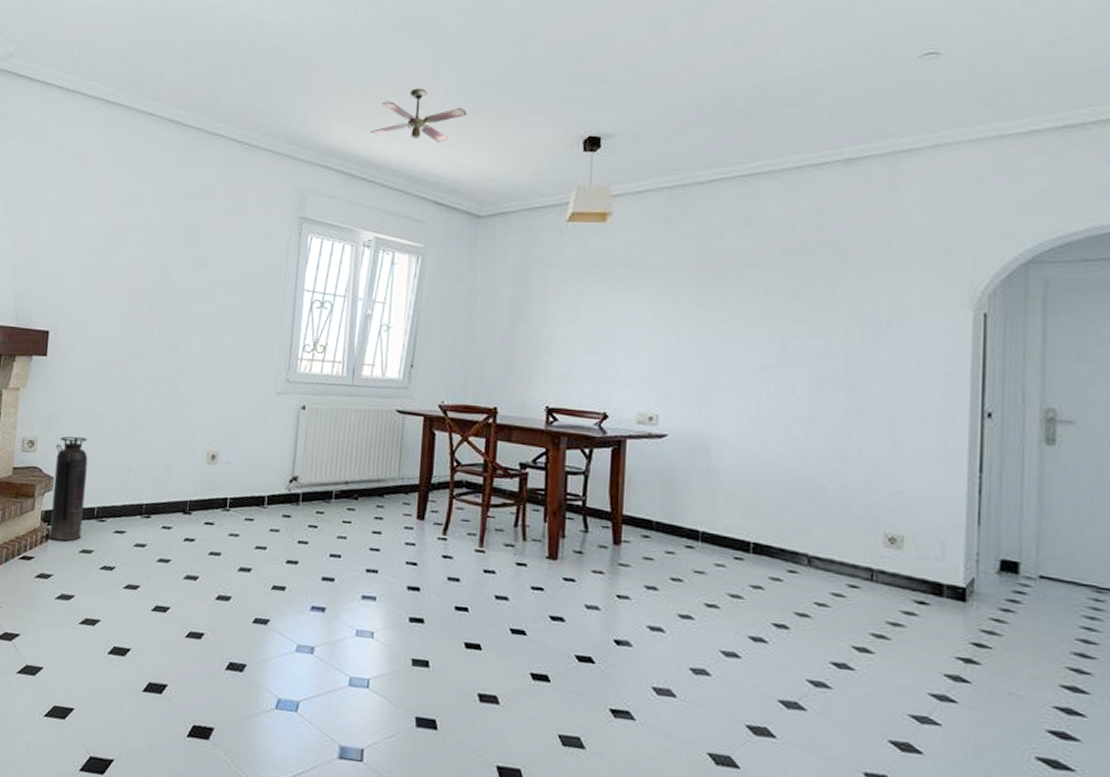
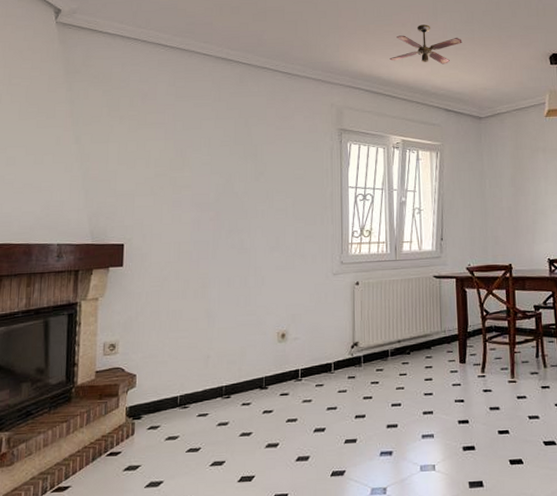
fire extinguisher: present [49,436,88,541] -> none [135,334,168,433]

